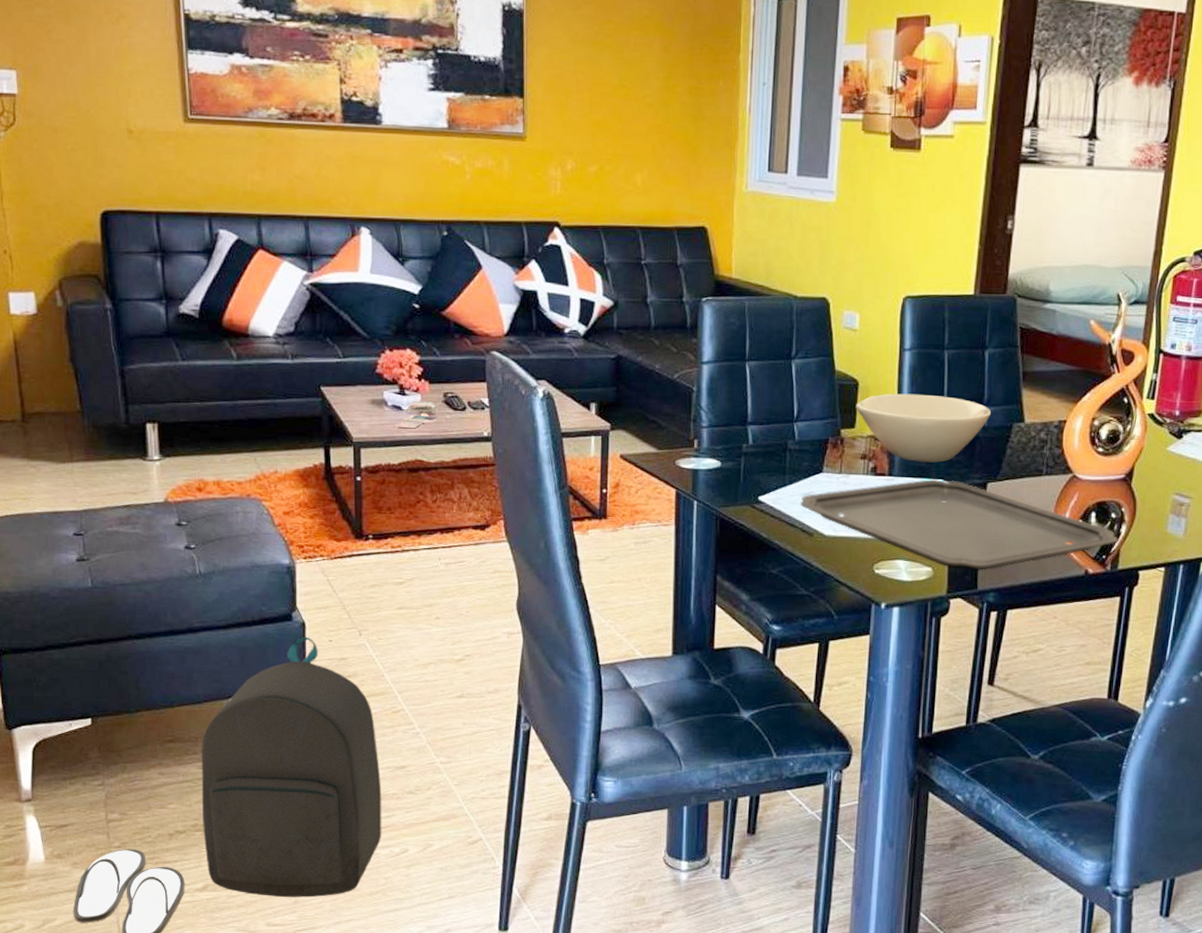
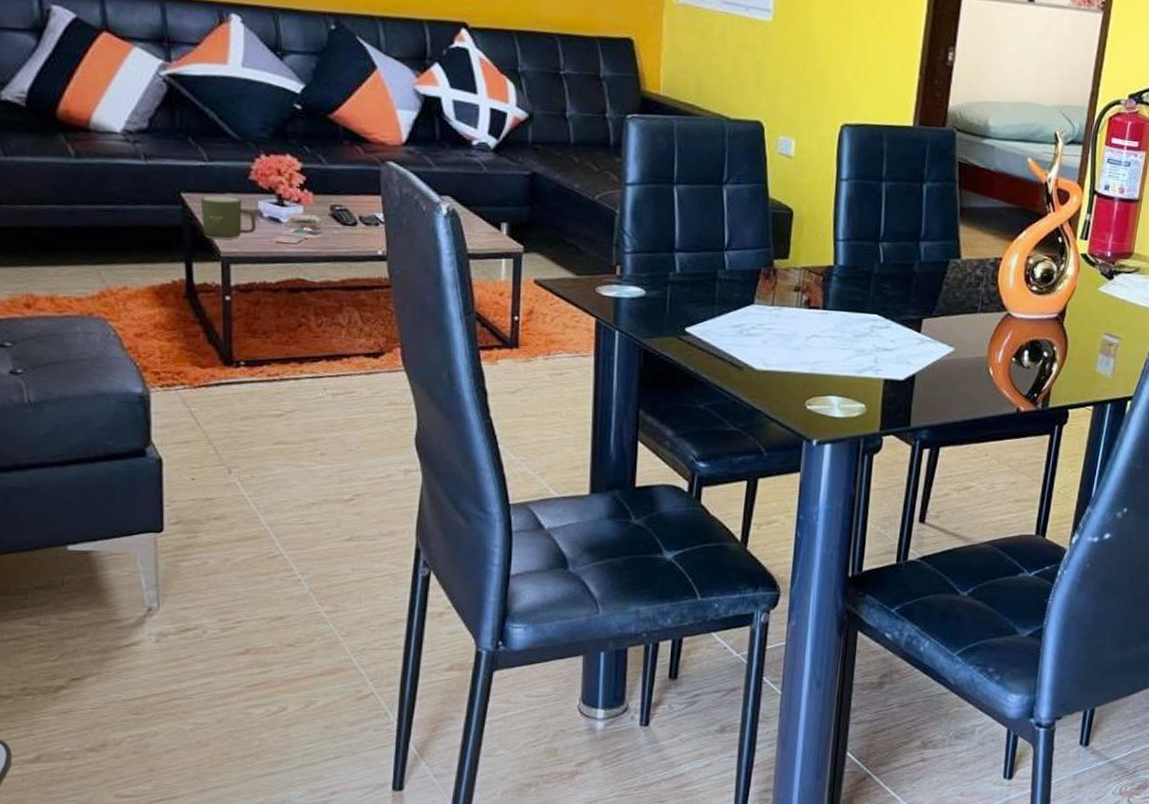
backpack: present [201,636,382,898] -> none [32,474,256,765]
mug: none [336,388,382,427] -> present [200,195,257,240]
tray: present [800,478,1118,571] -> none [730,313,1050,408]
bowl: present [856,393,992,463] -> none [790,224,929,297]

